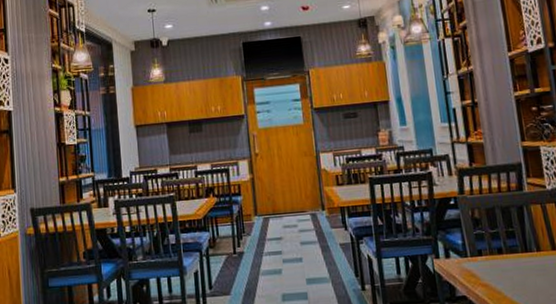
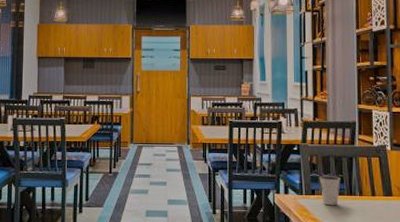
dixie cup: none [485,230,513,267] -> present [319,175,341,206]

